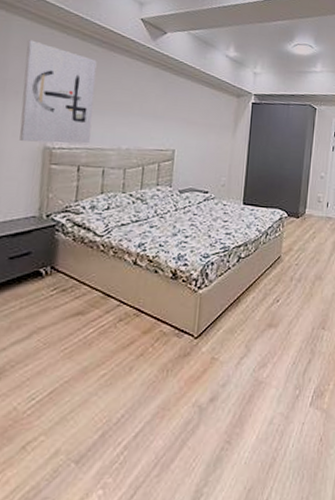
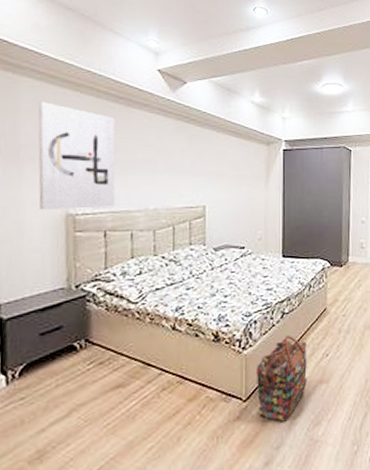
backpack: none [208,278,259,361] -> present [255,335,307,422]

